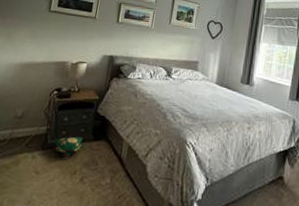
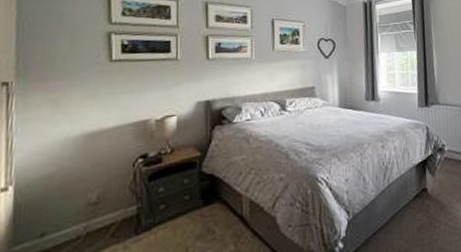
bag: present [53,136,83,158] -> none [150,206,189,236]

